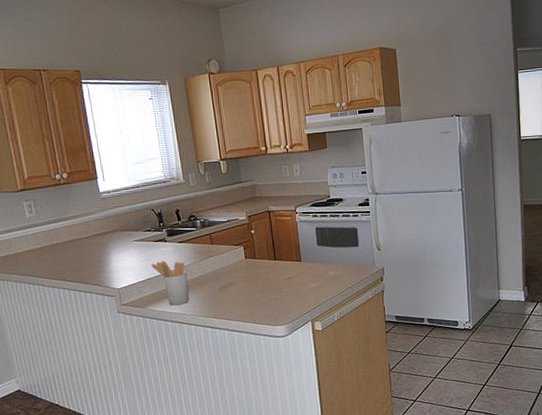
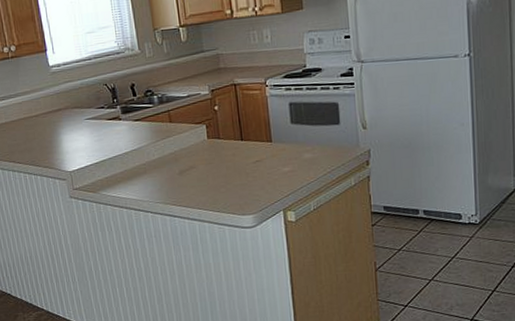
utensil holder: present [151,261,190,306] -> none [104,141,147,191]

